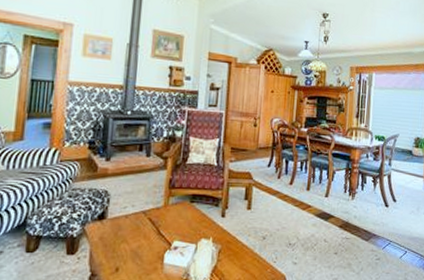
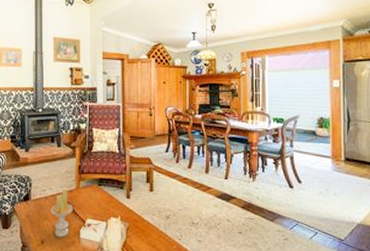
candle: none [131,205,158,263] -> present [51,188,73,237]

